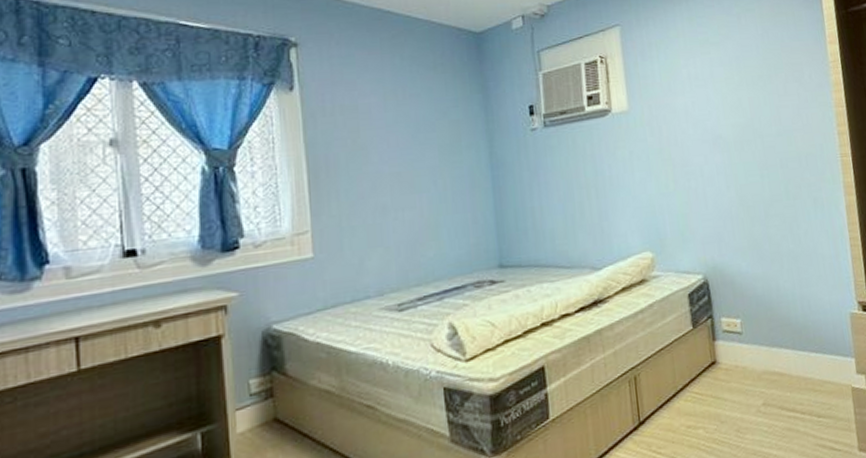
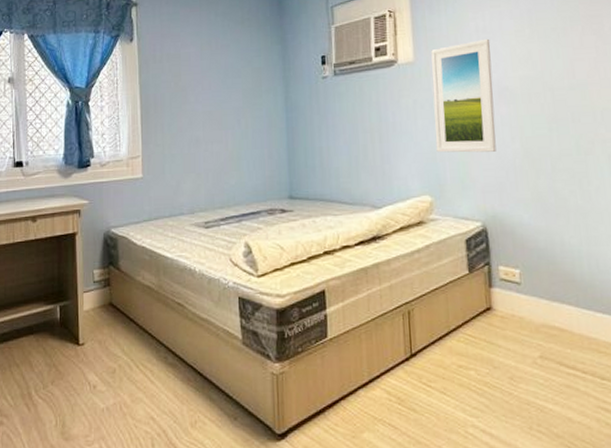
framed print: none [645,86,713,206] -> present [431,38,496,153]

